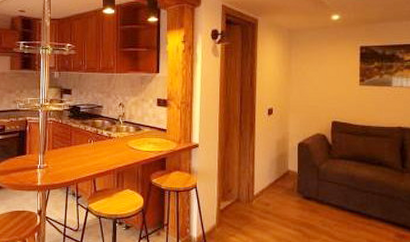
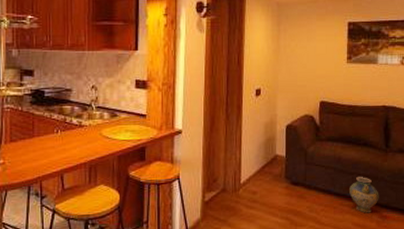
ceramic jug: none [364,194,396,231] -> present [349,176,379,213]

